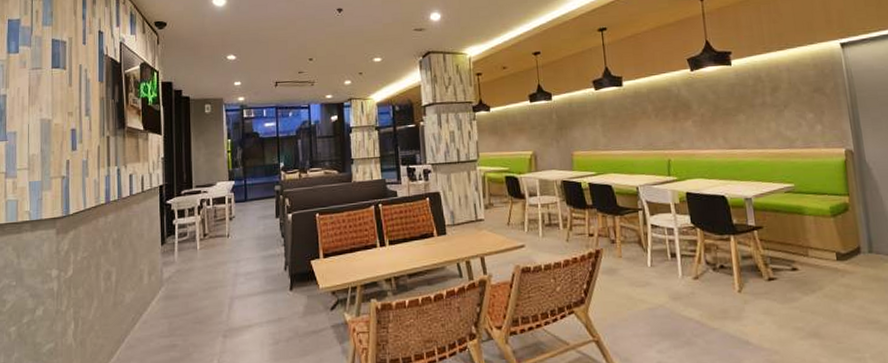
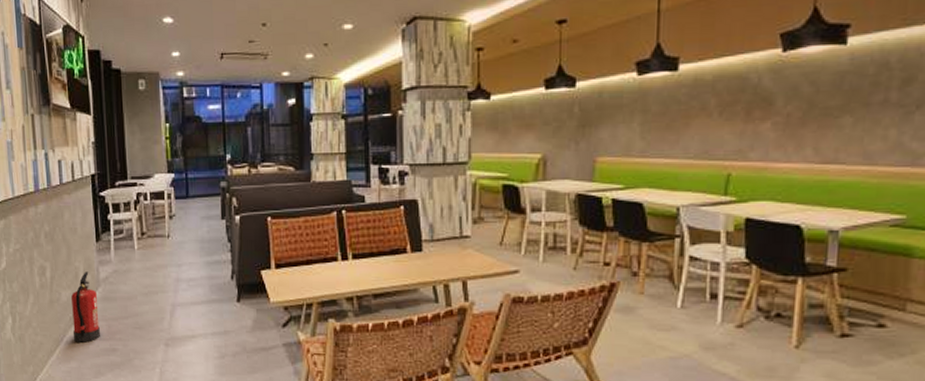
fire extinguisher: none [134,273,161,342] -> present [71,271,100,343]

